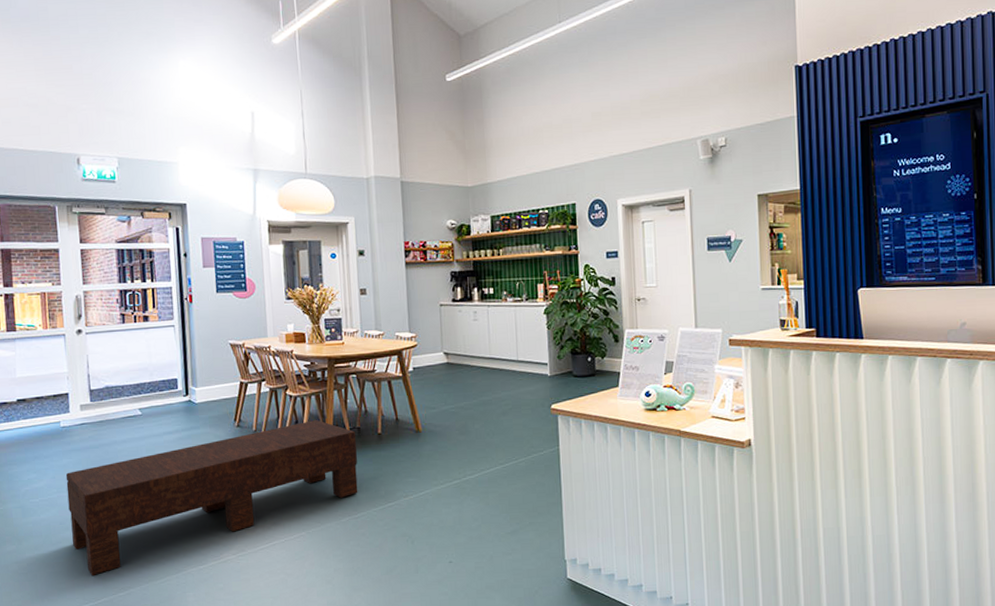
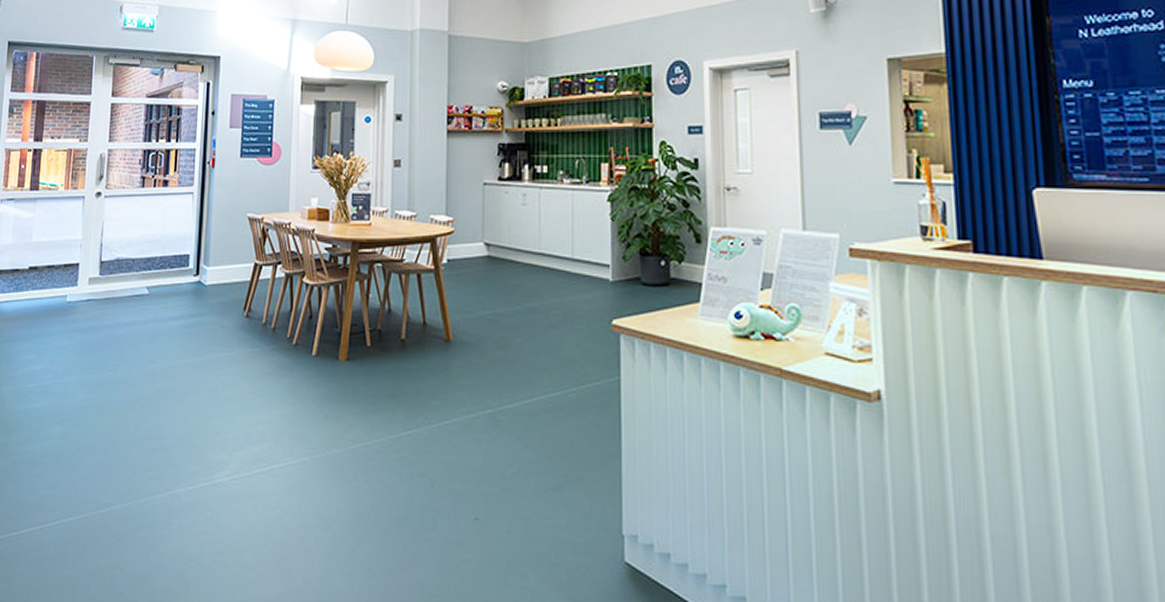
coffee table: present [65,420,358,575] -> none [60,316,376,484]

